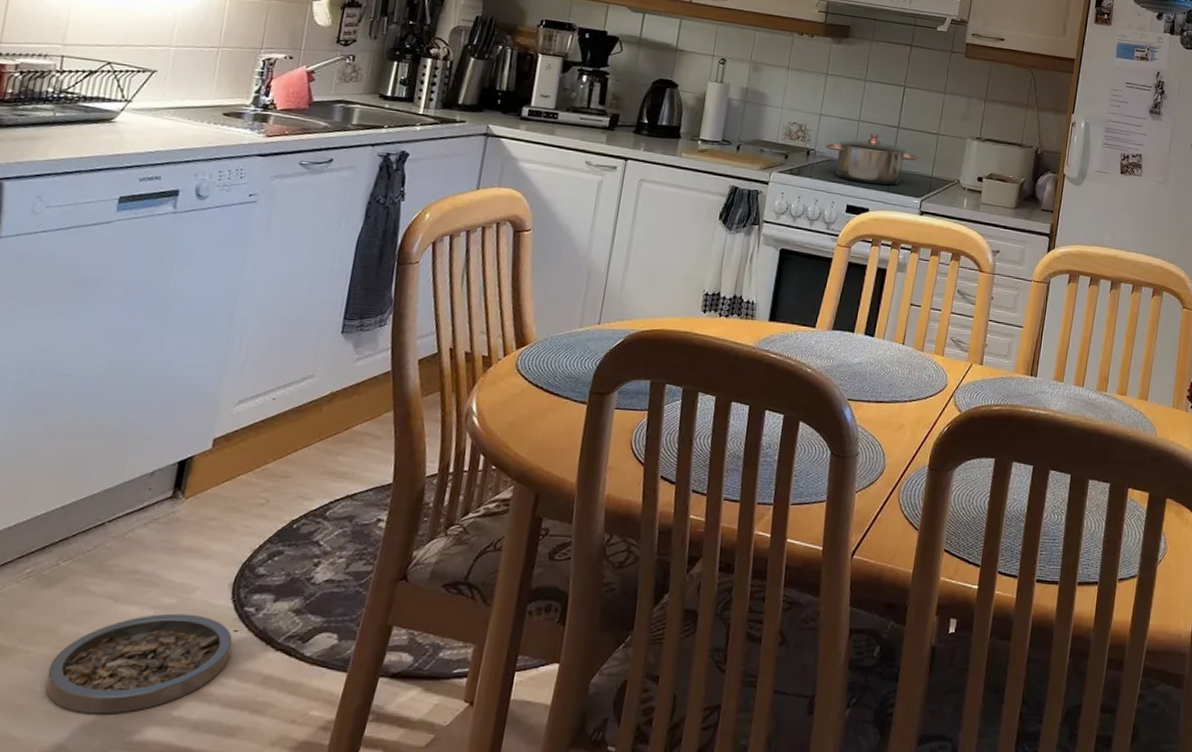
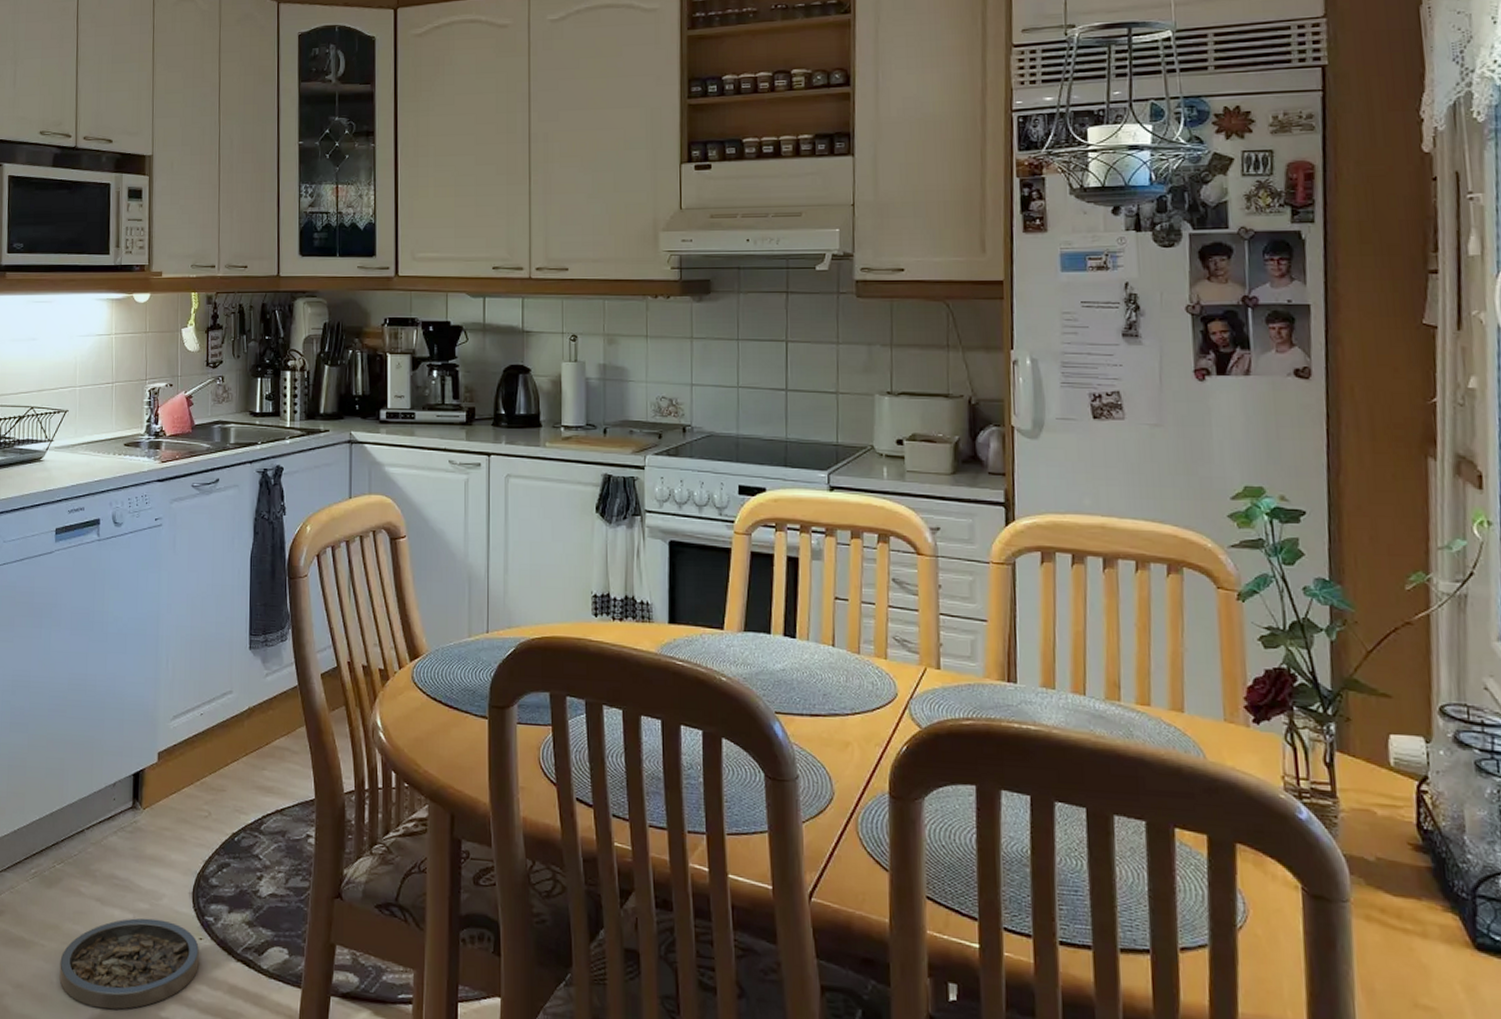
cooking pot: present [826,133,918,186] -> none [703,399,817,460]

